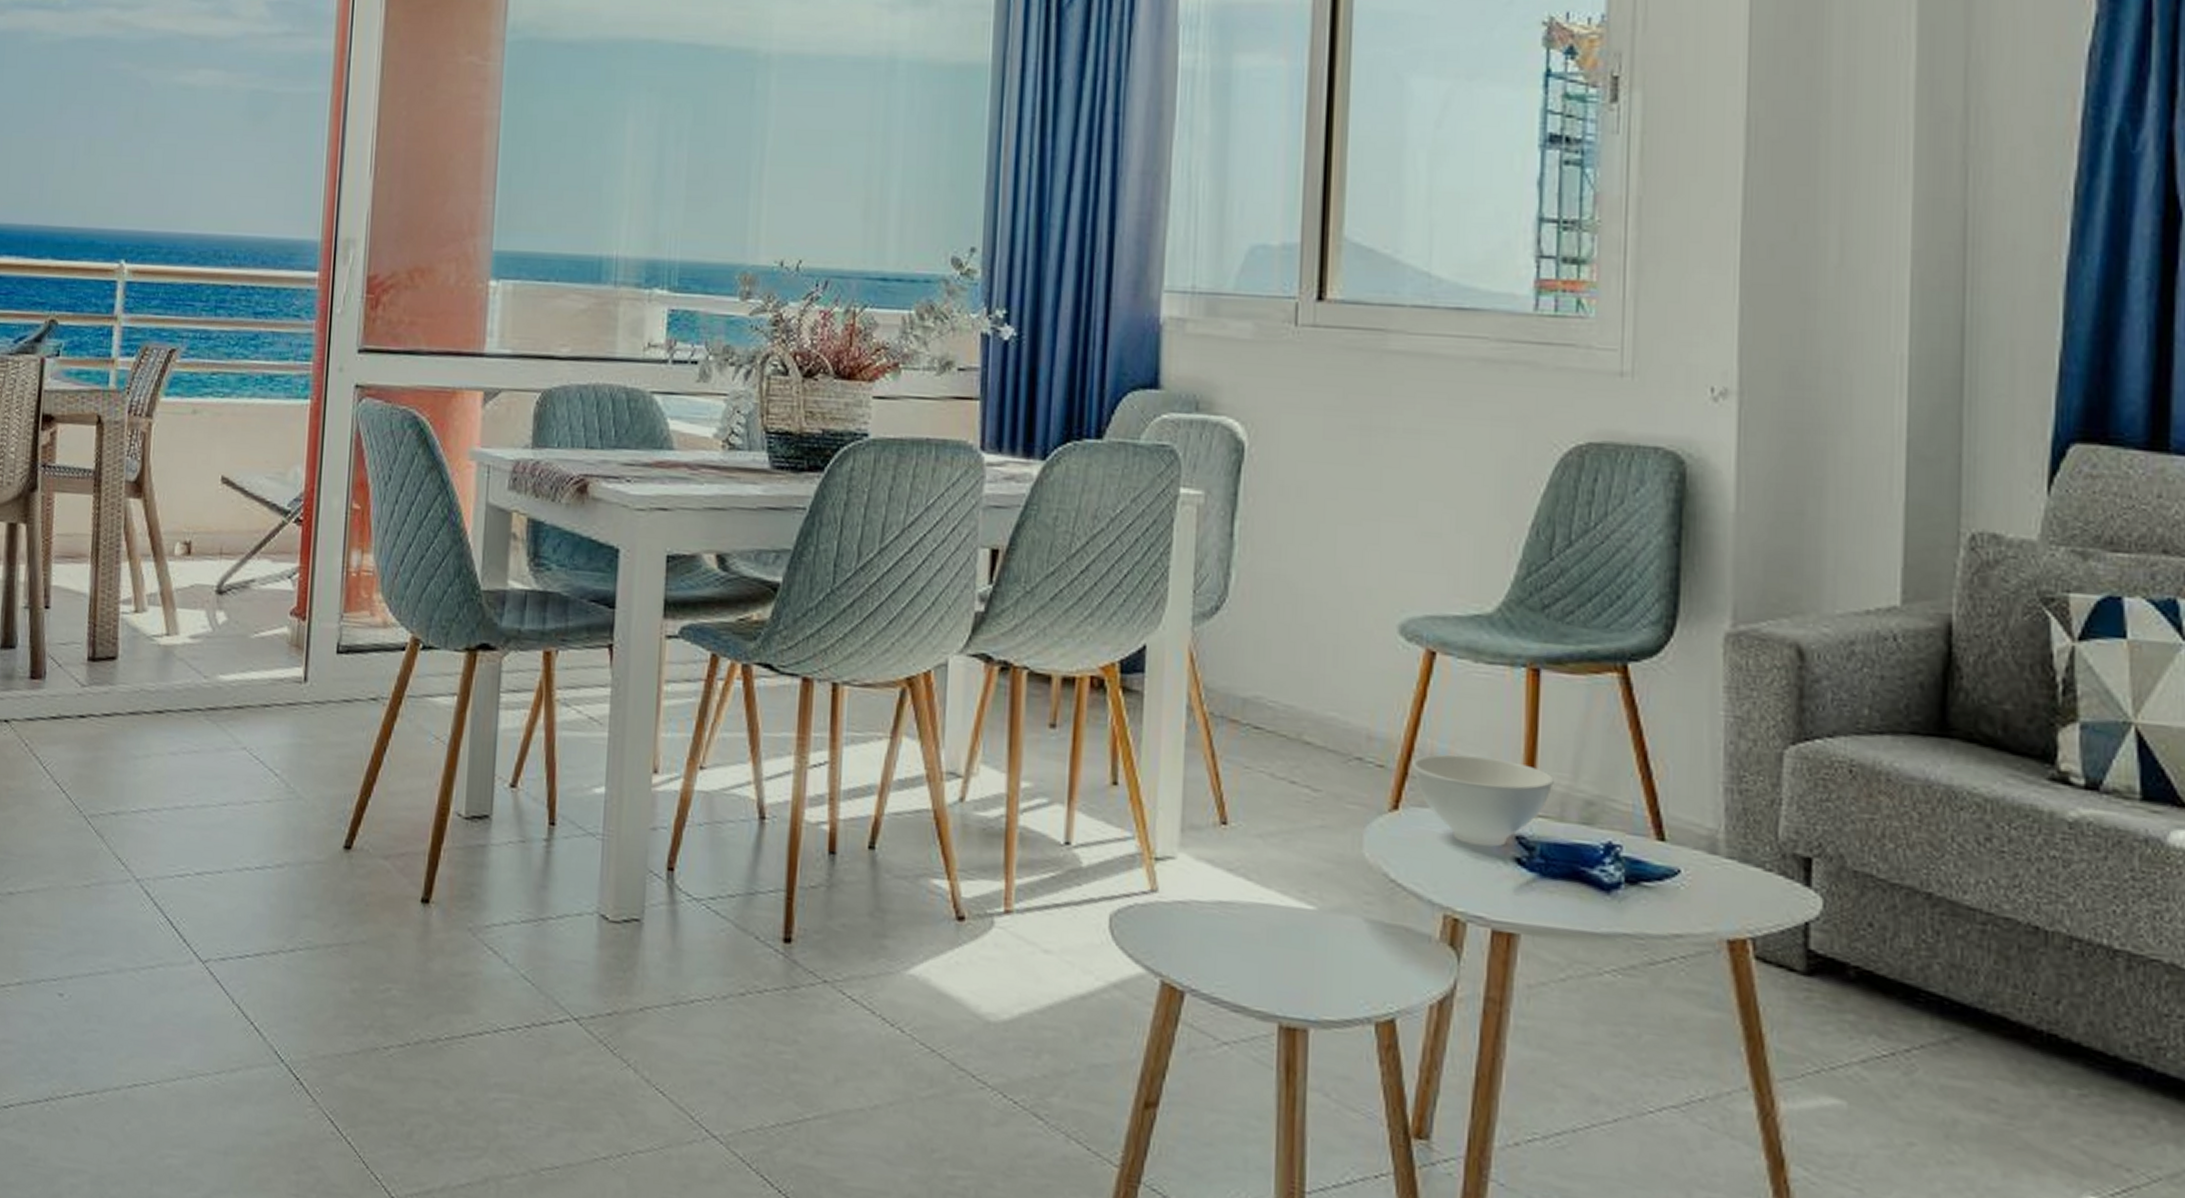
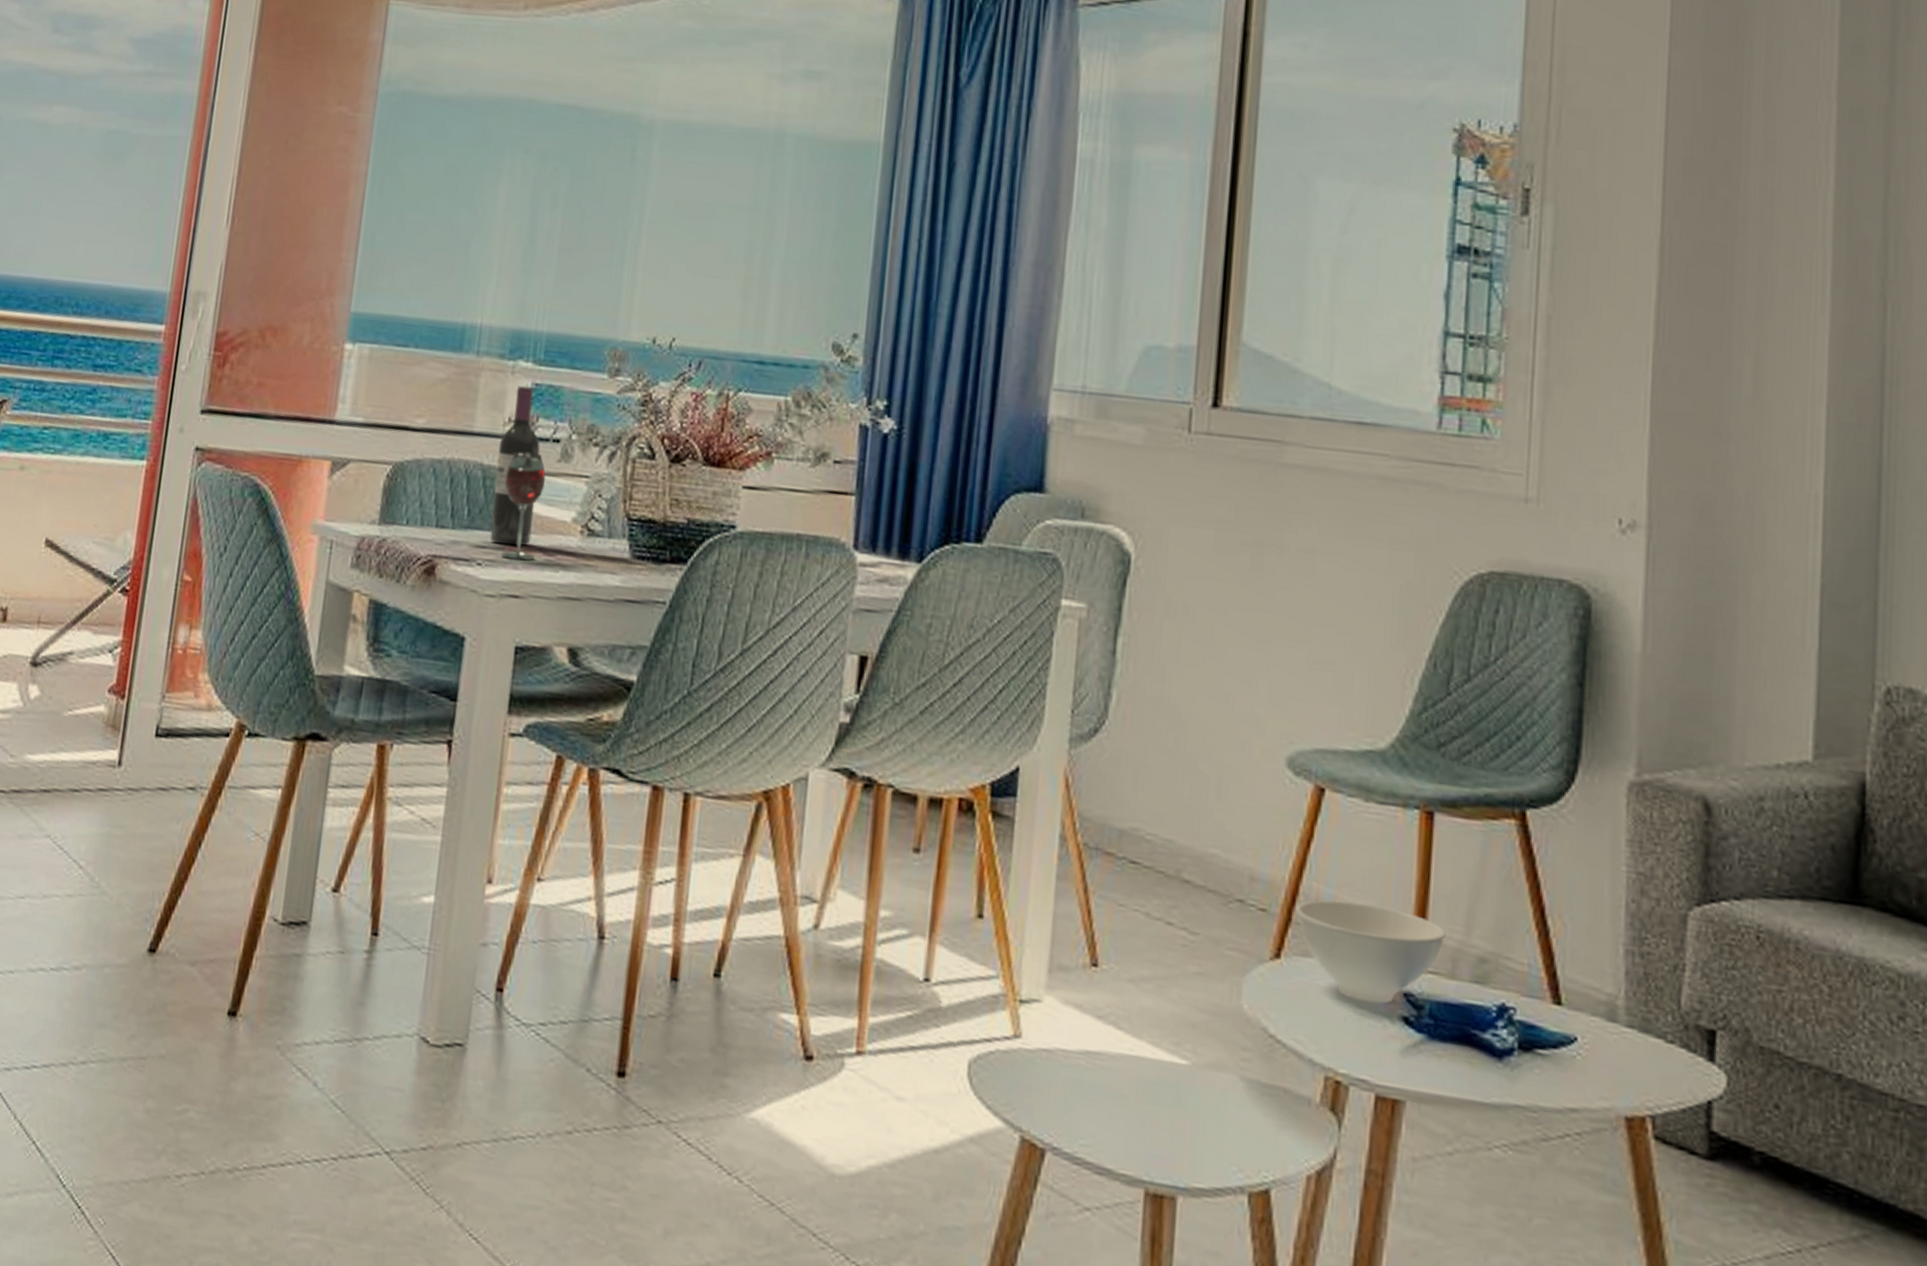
wine bottle: none [636,312,679,462] -> present [489,386,540,546]
wineglass: none [648,374,687,476] -> present [501,451,546,561]

